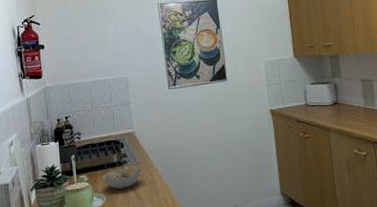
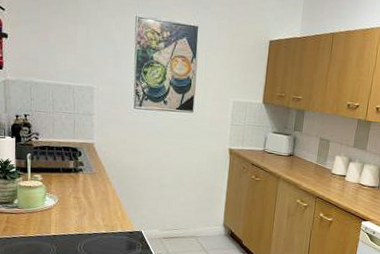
bowl: present [102,167,143,190] -> none [56,174,97,195]

